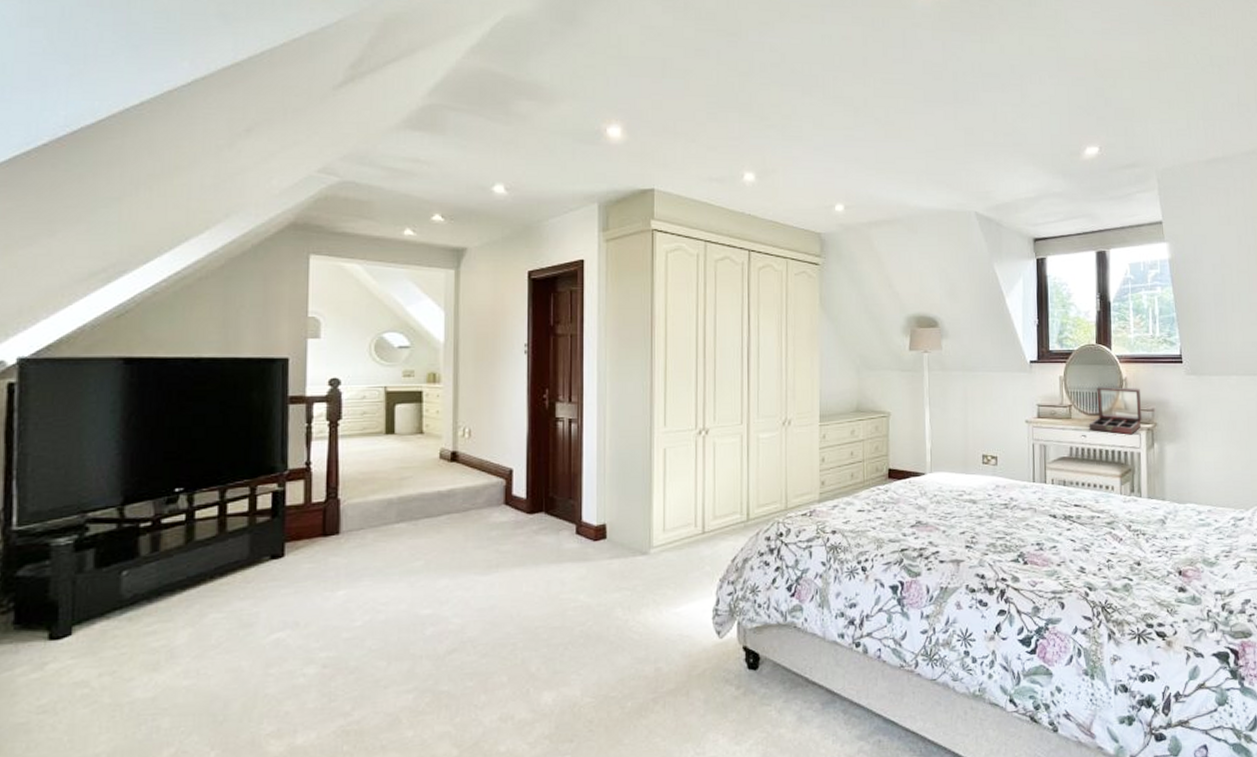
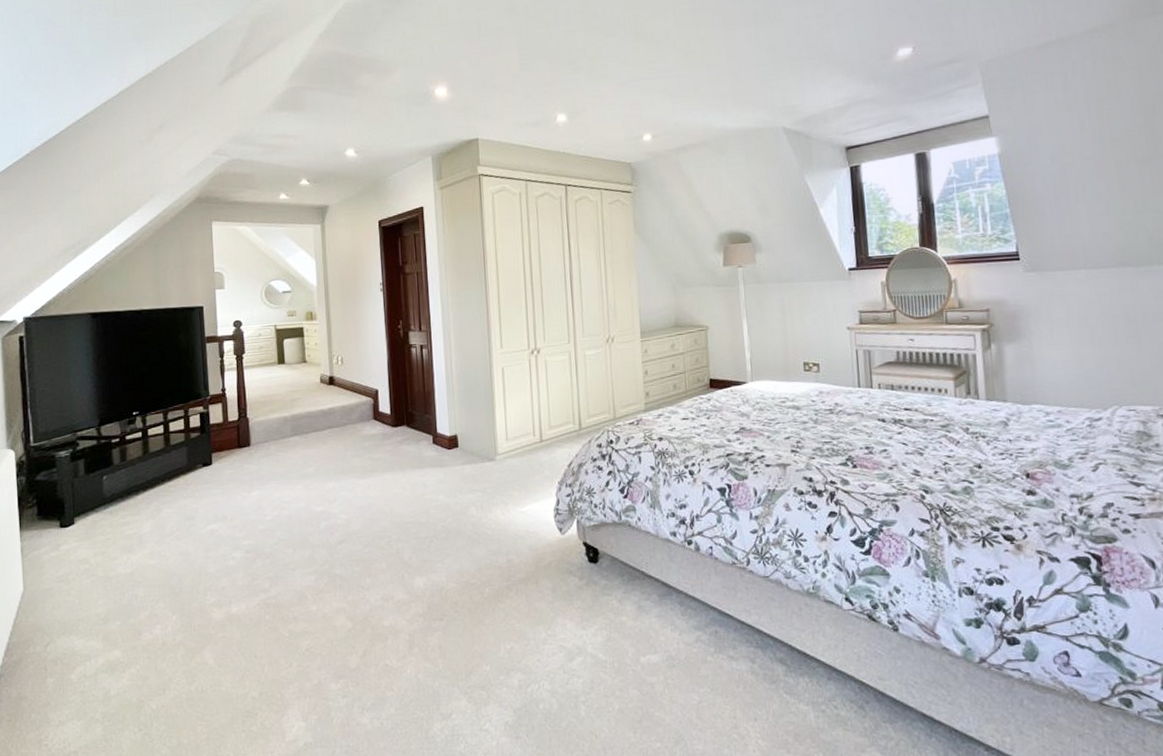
jewelry box: present [1089,386,1142,435] -> none [916,288,976,337]

